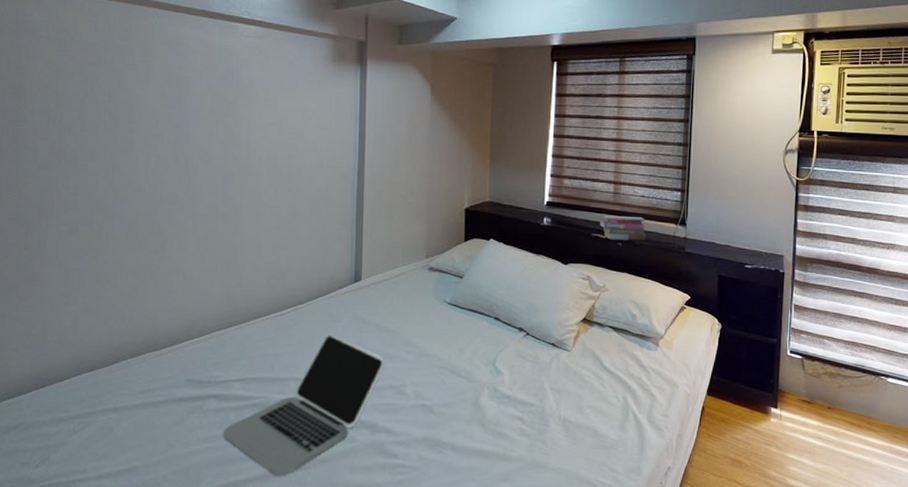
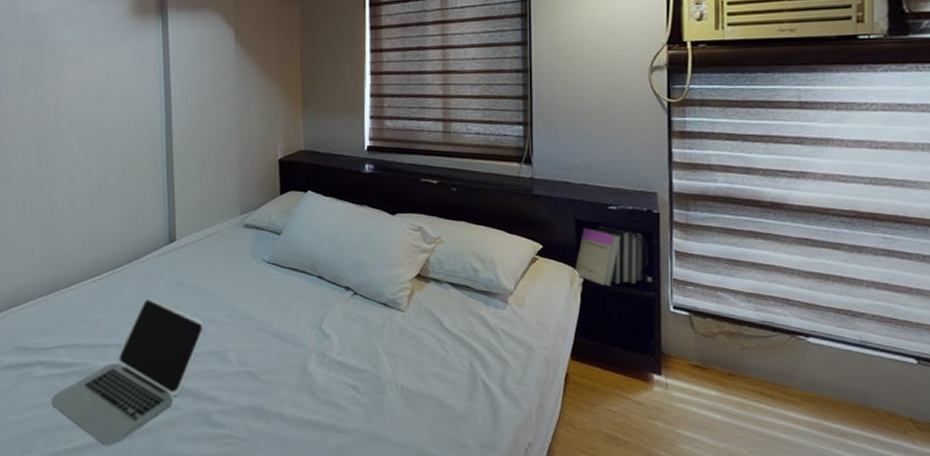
books: present [600,215,647,241] -> none [429,157,485,185]
books: none [714,281,777,333] -> present [573,225,654,287]

